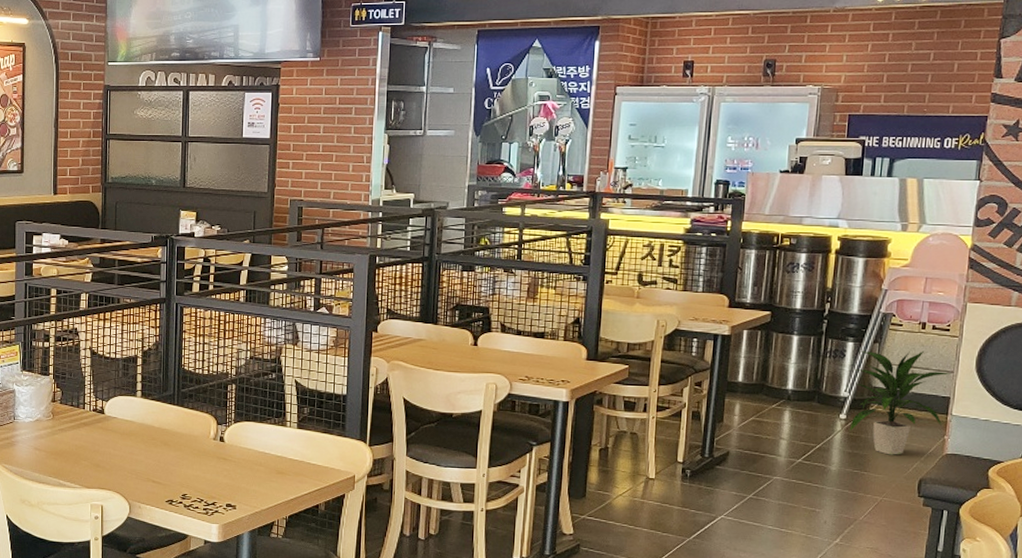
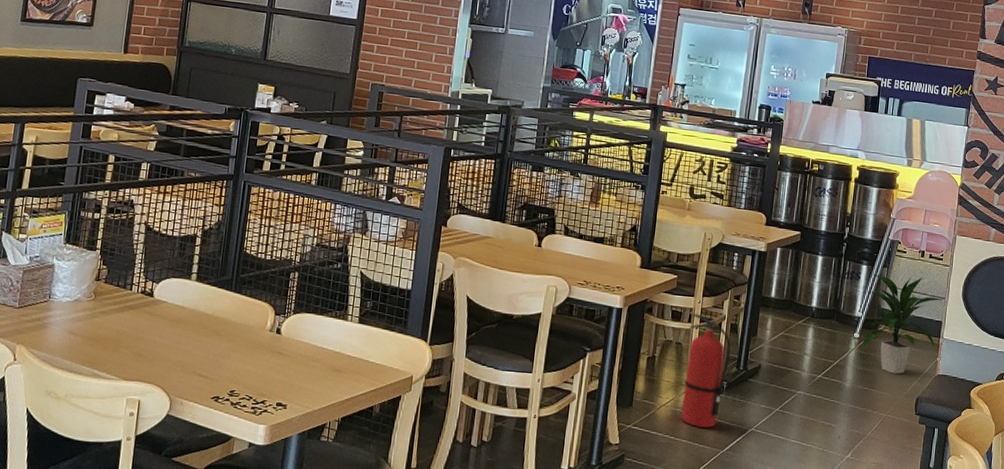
fire extinguisher: none [640,403,693,516] -> present [681,313,731,428]

